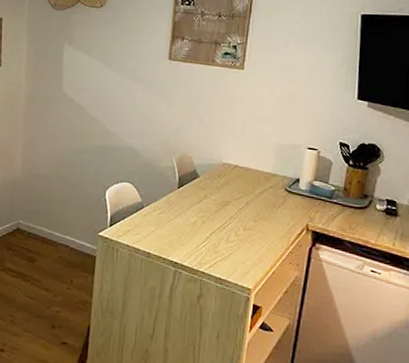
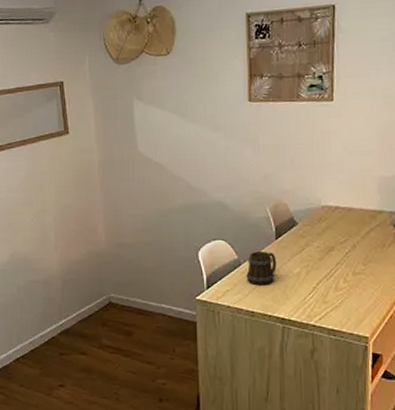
mug: none [147,197,176,230] -> present [246,252,277,286]

